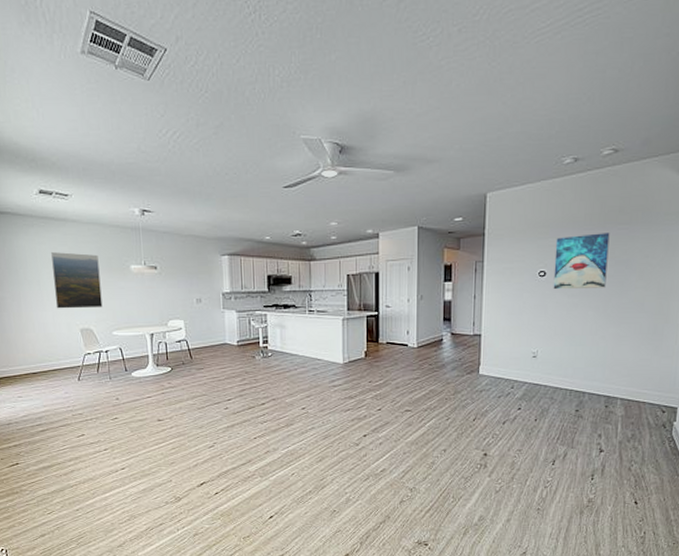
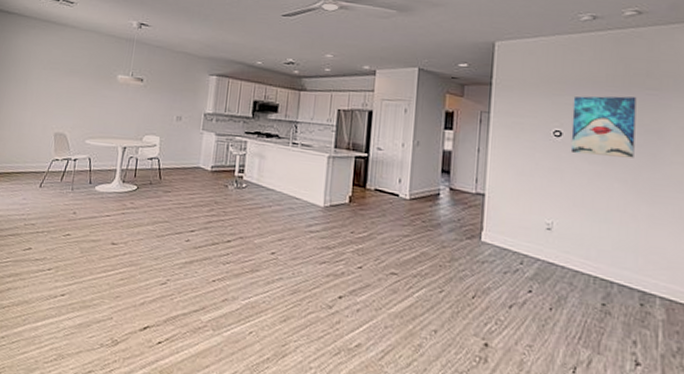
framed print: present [51,251,103,309] -> none [36,53,89,114]

